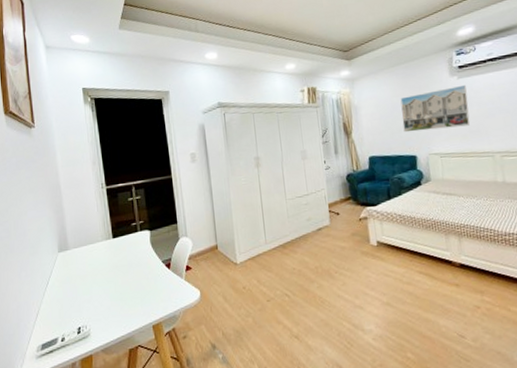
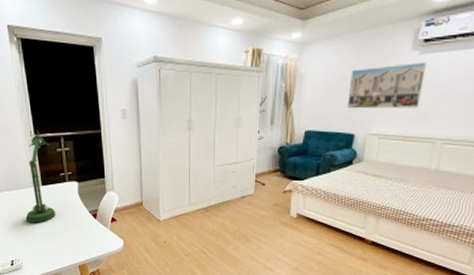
desk lamp: none [95,181,127,281] -> present [25,130,56,223]

